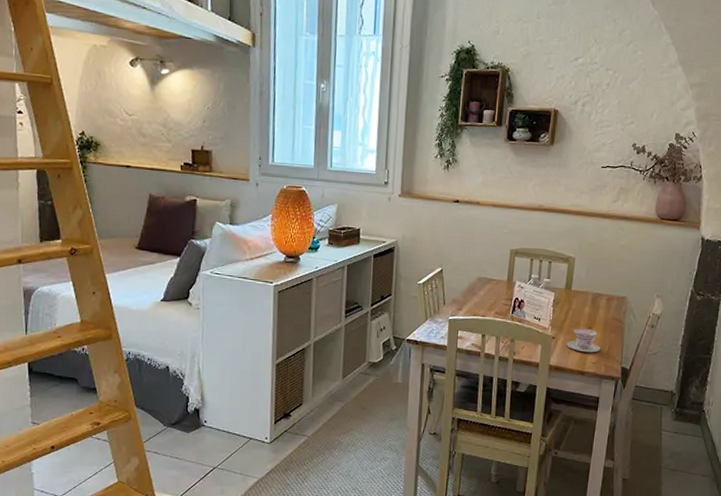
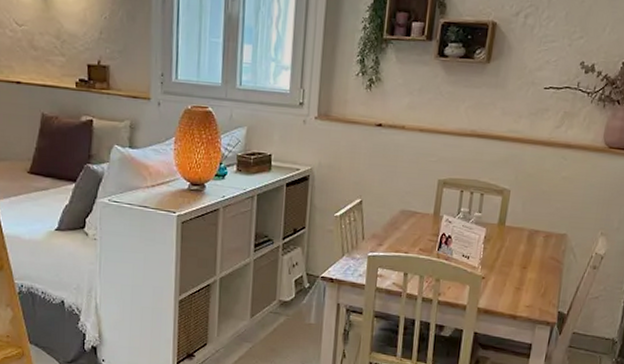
teacup: present [567,328,601,353] -> none [498,268,536,296]

